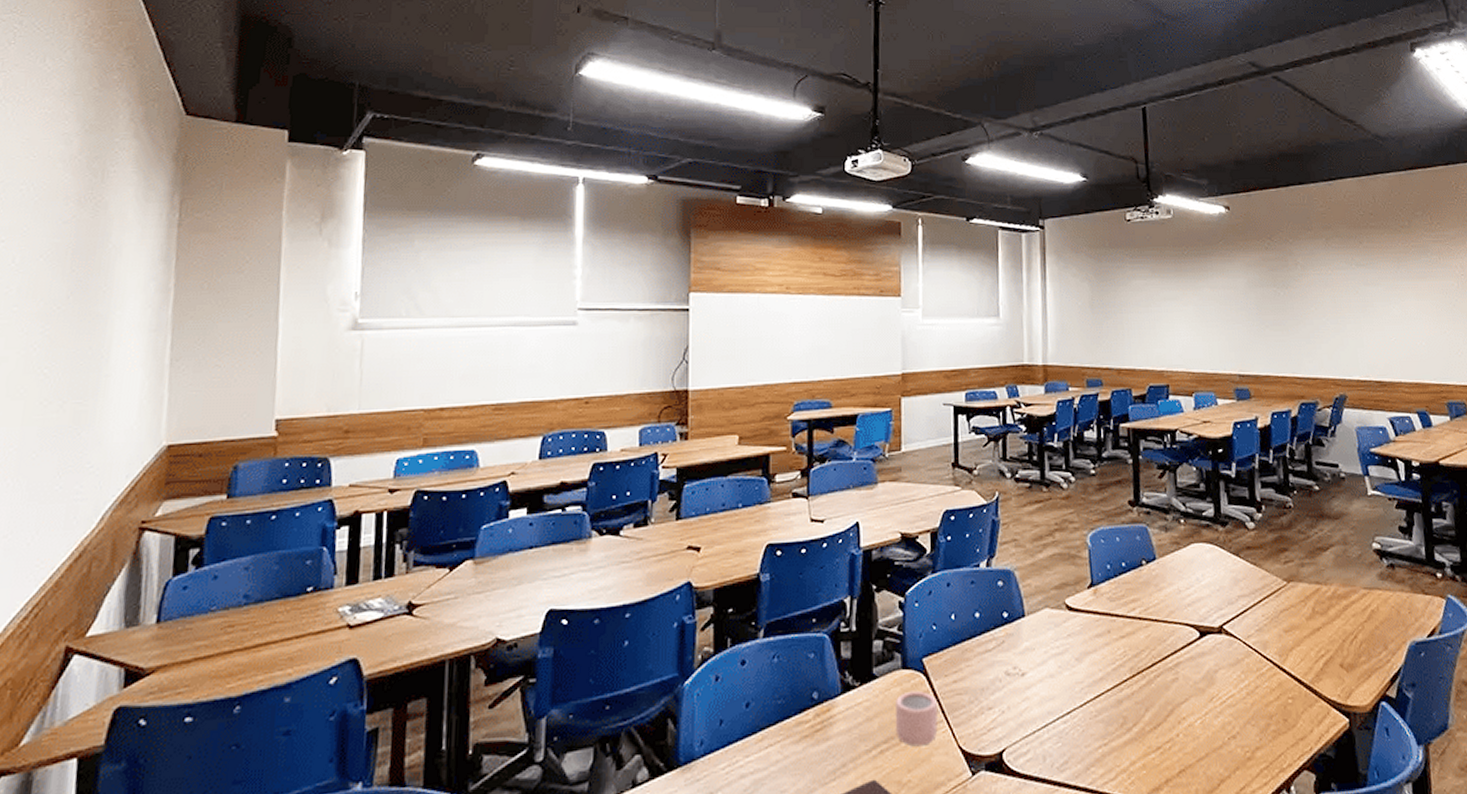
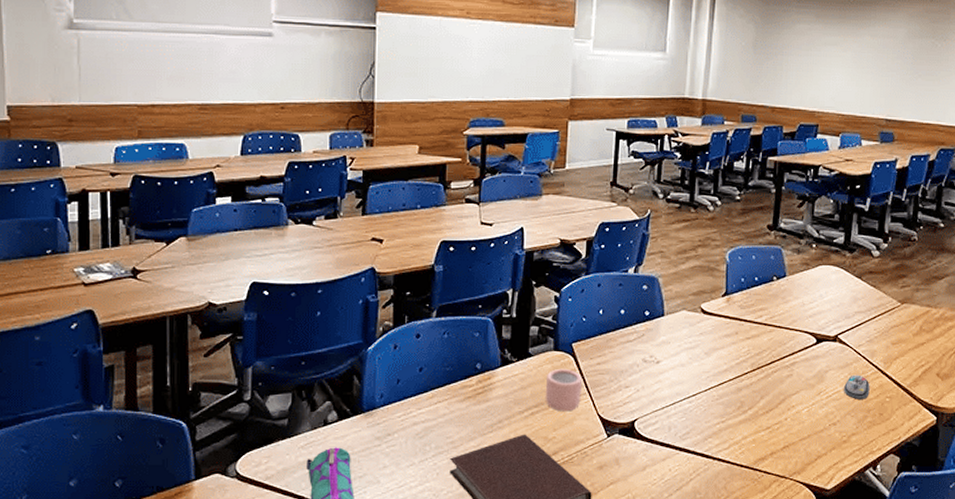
computer mouse: none [1238,672,1269,704] -> present [844,374,870,399]

